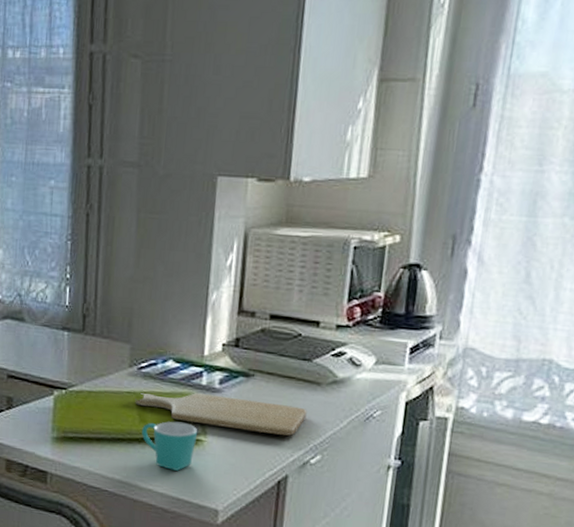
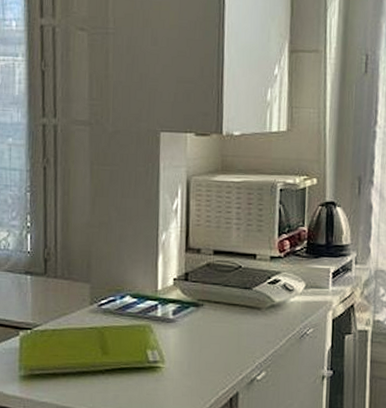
chopping board: present [135,393,307,436] -> none [97,324,251,357]
mug: present [142,421,198,471] -> none [105,351,156,397]

